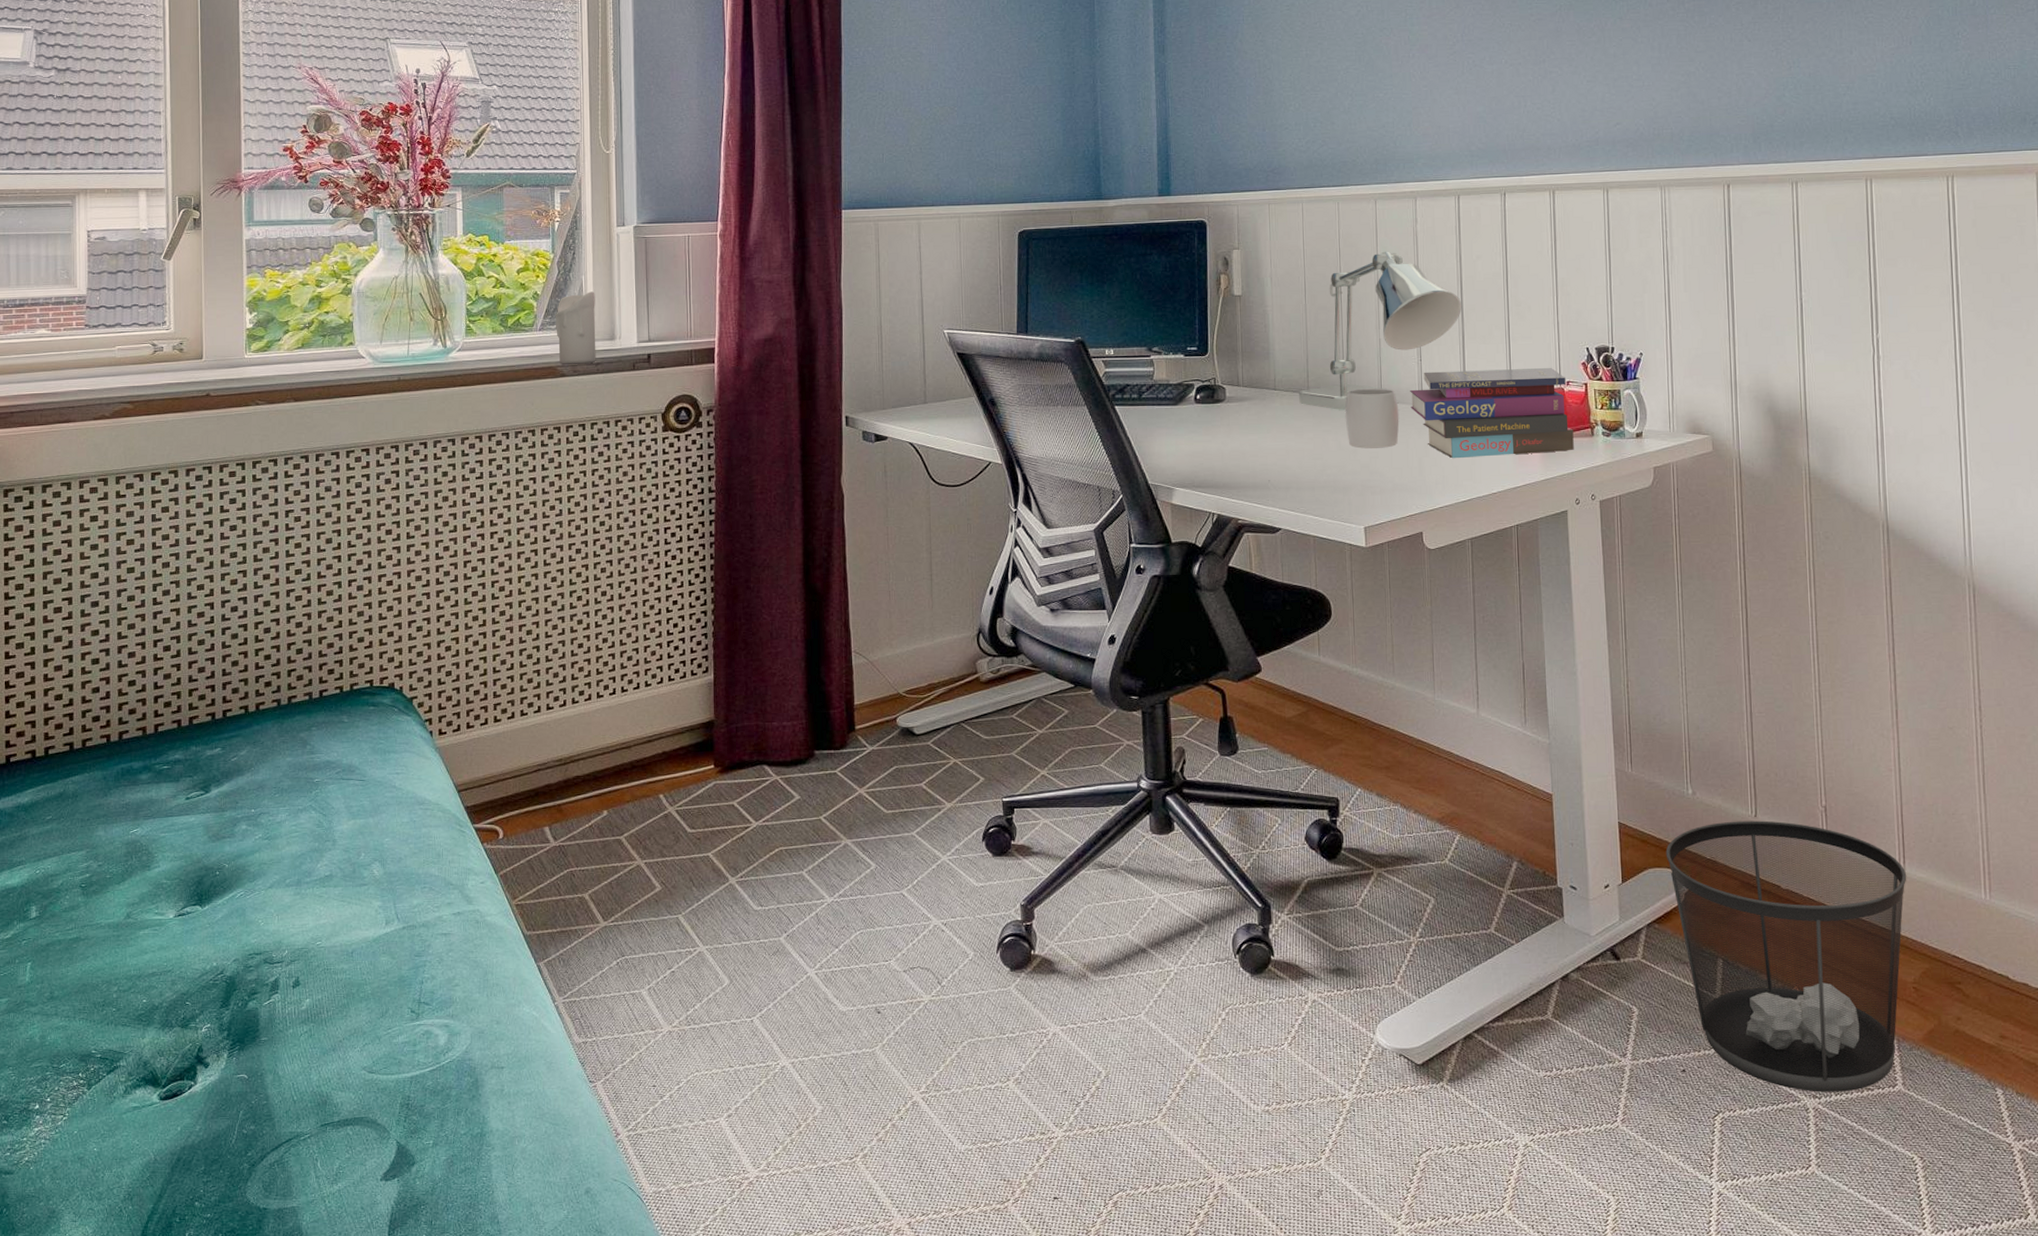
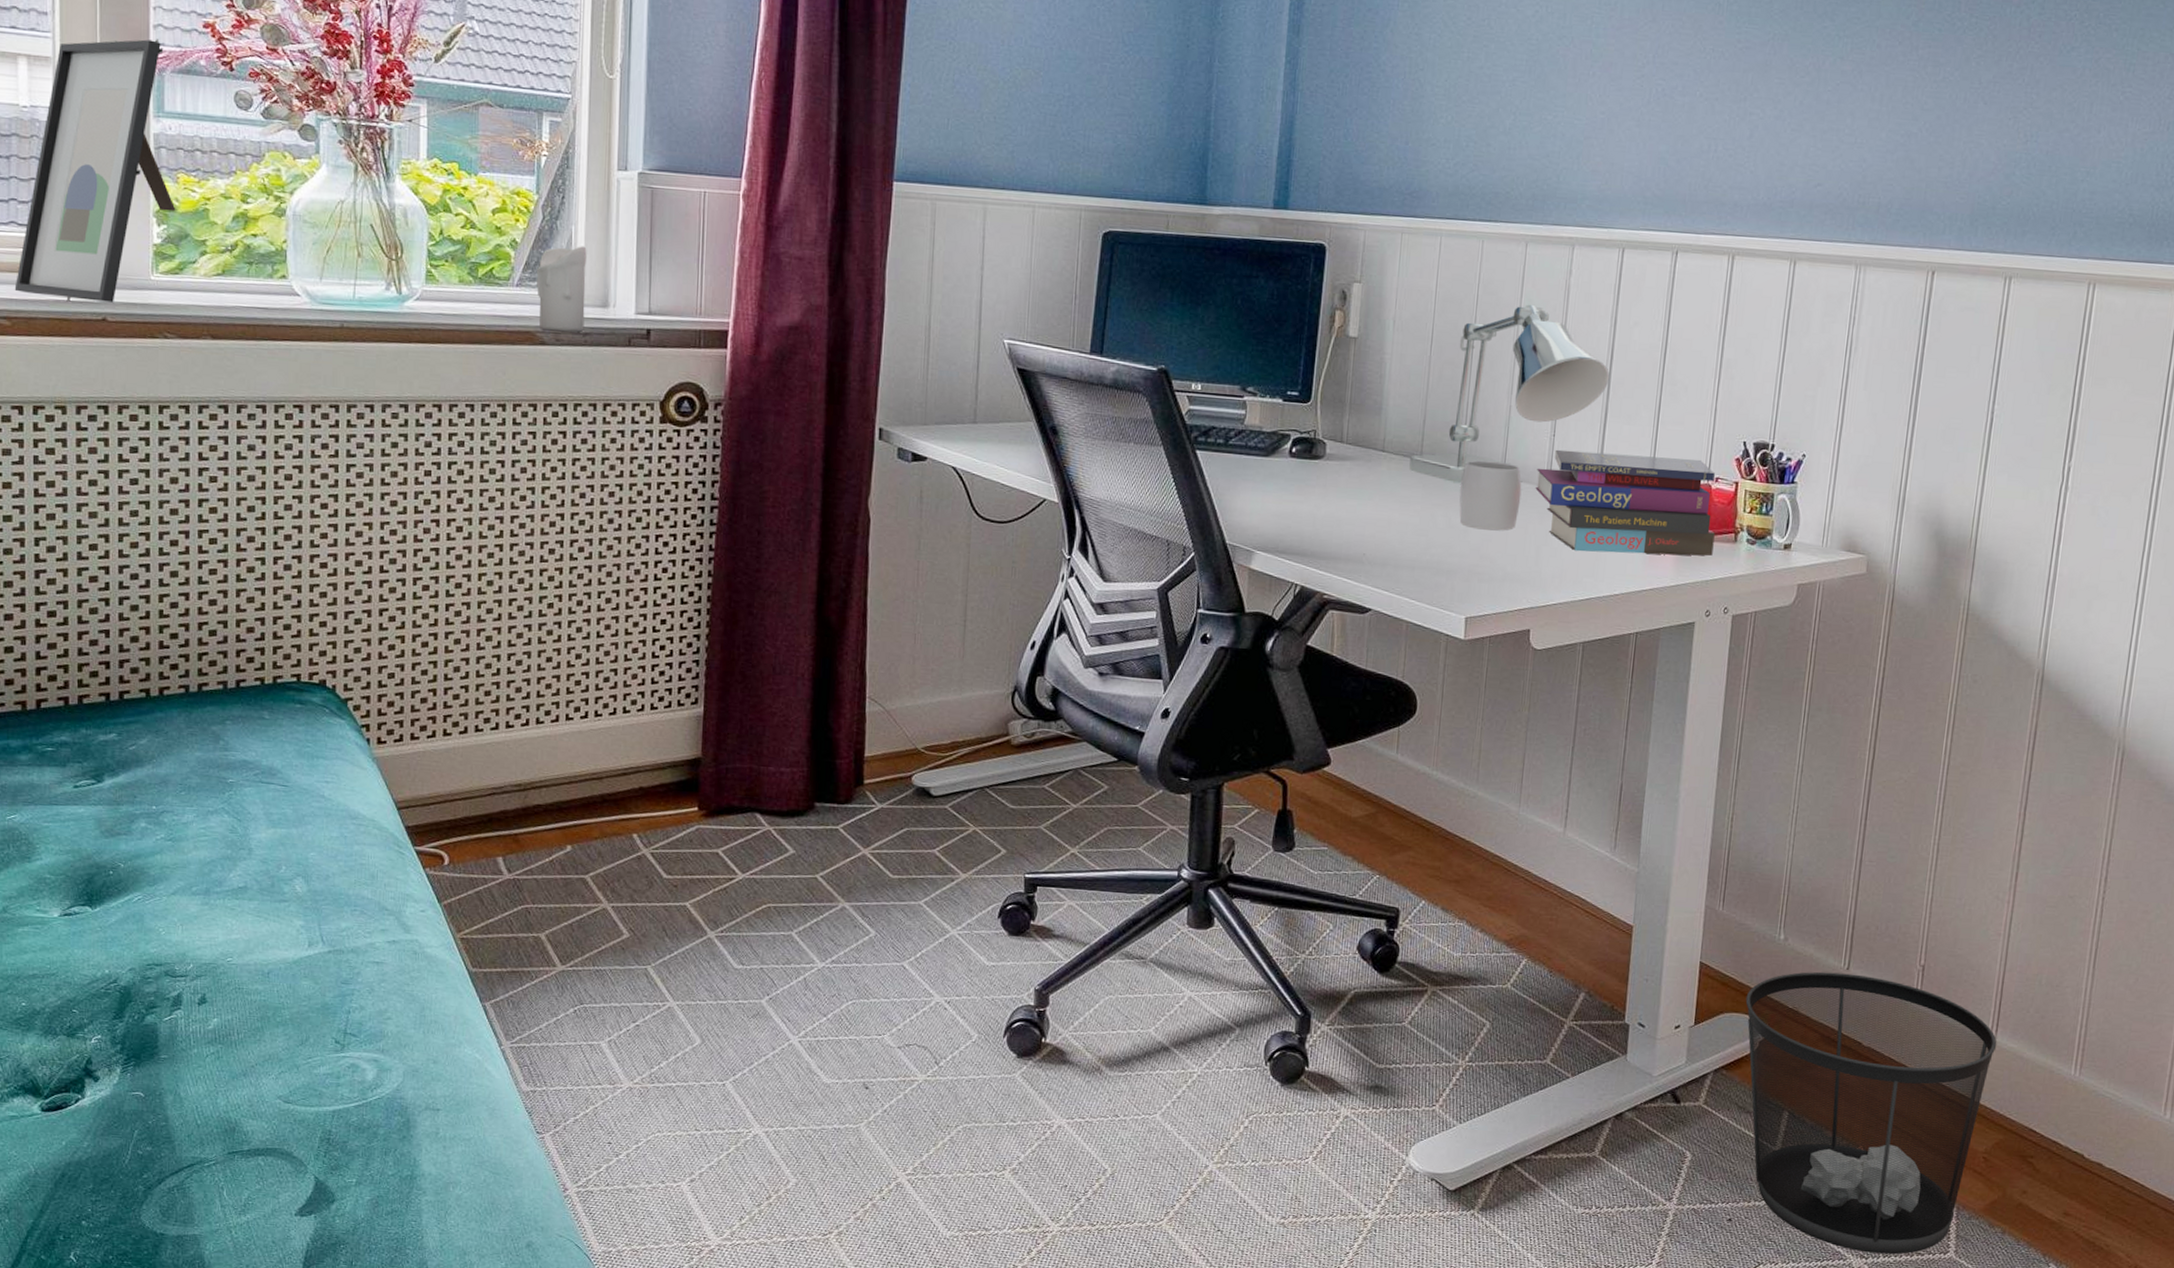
picture frame: none [136,164,264,385] -> present [14,39,176,303]

